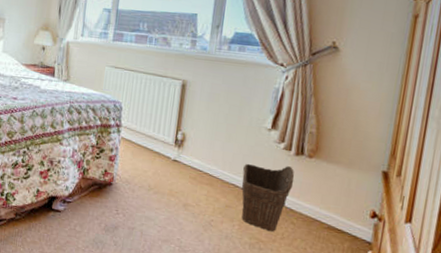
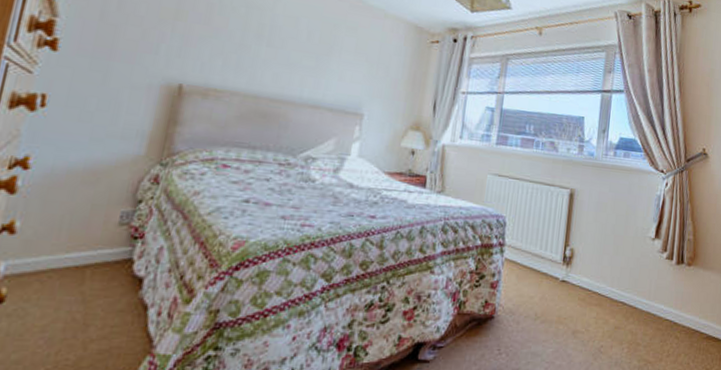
wicker basket: present [241,163,294,232] -> none [629,276,677,349]

